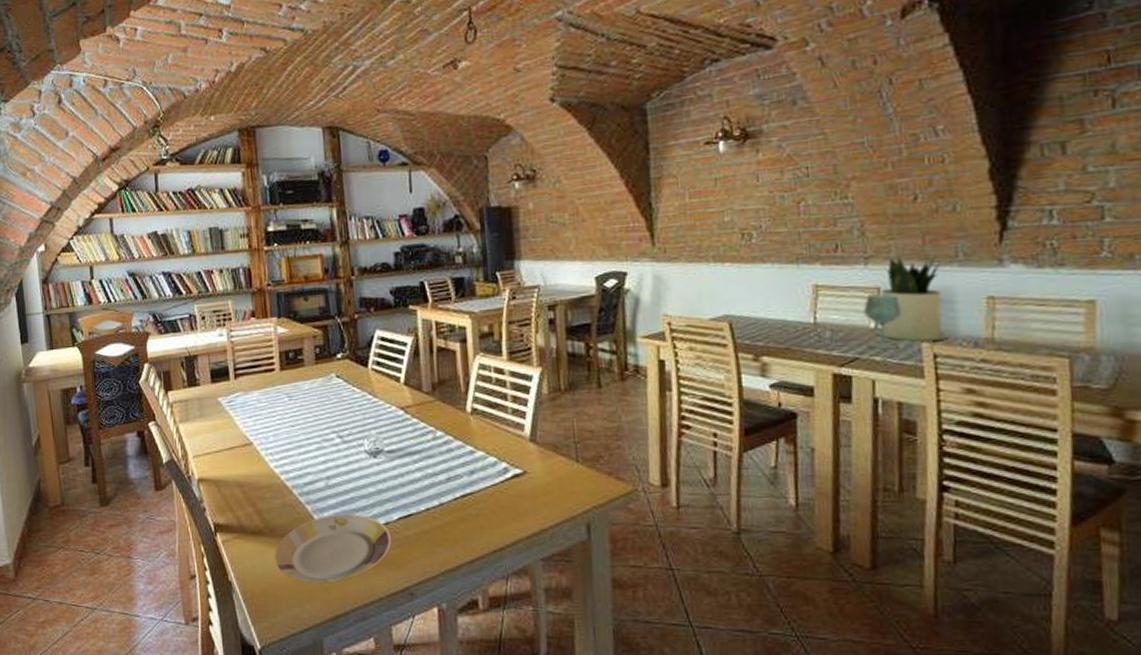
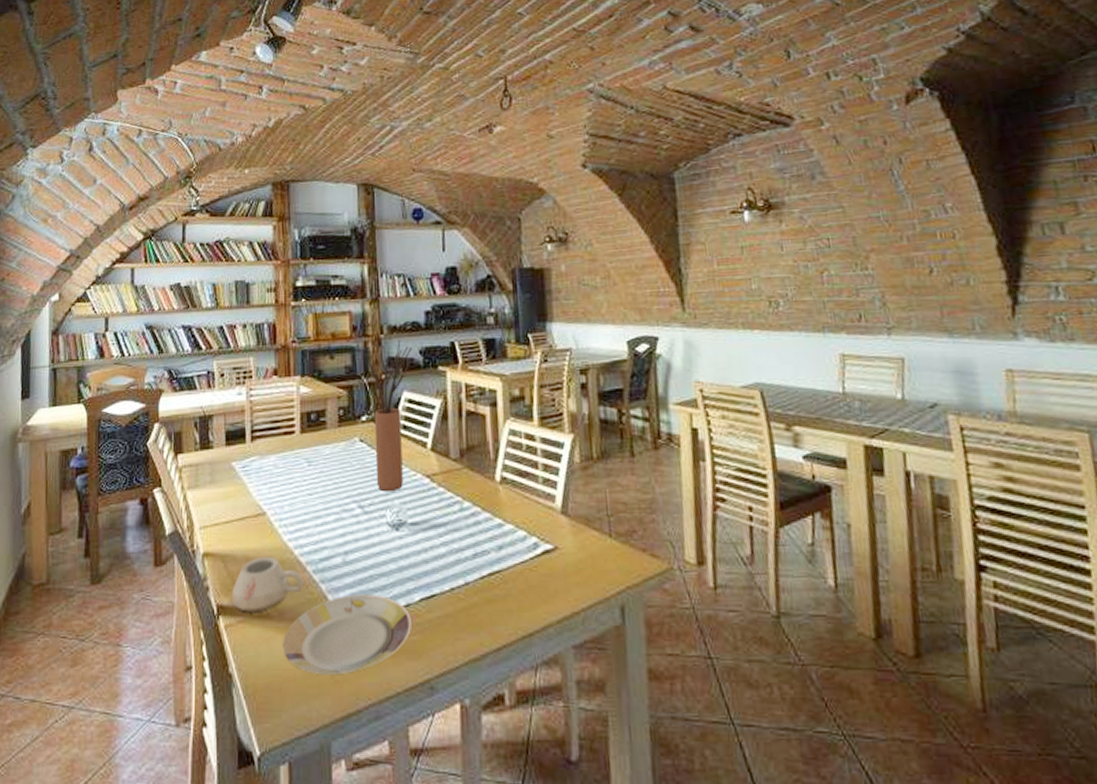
cup: none [226,481,291,529] -> present [231,556,303,612]
vase: none [341,281,383,422] -> present [368,340,412,491]
wine glass: present [862,294,902,351] -> none [889,364,927,423]
planter: present [874,256,949,343] -> none [902,328,973,415]

